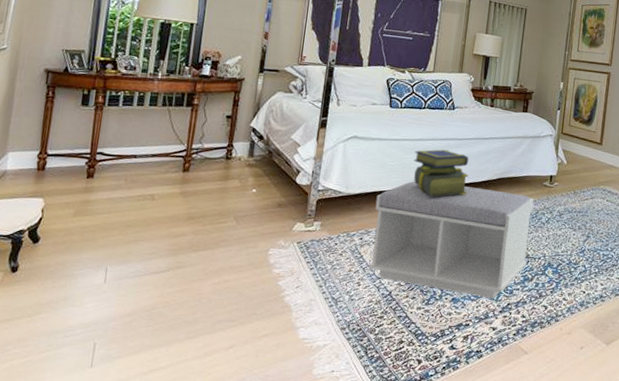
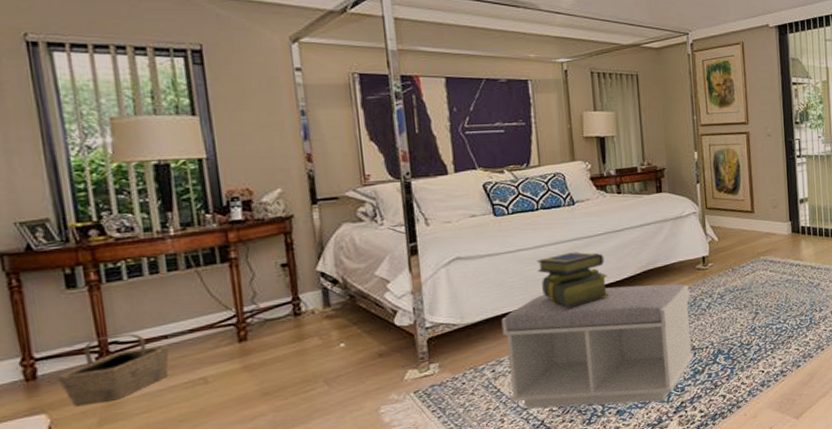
basket: none [56,147,137,199] -> present [56,333,171,407]

